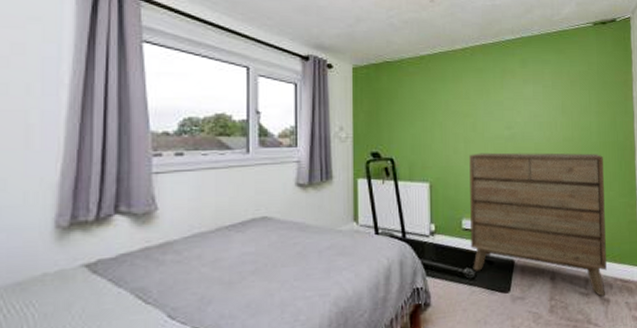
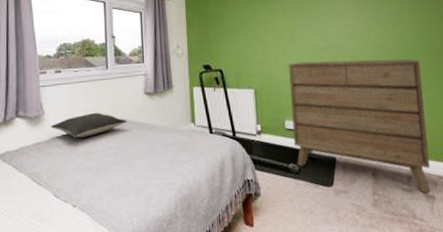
pillow: none [166,207,272,241] -> present [51,112,128,138]

